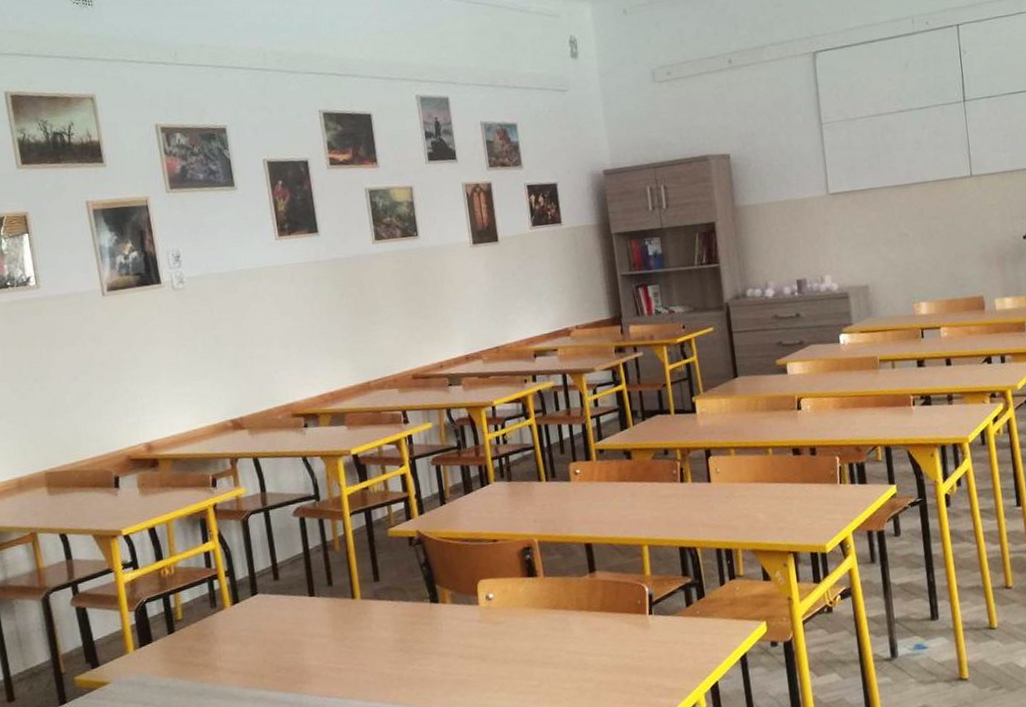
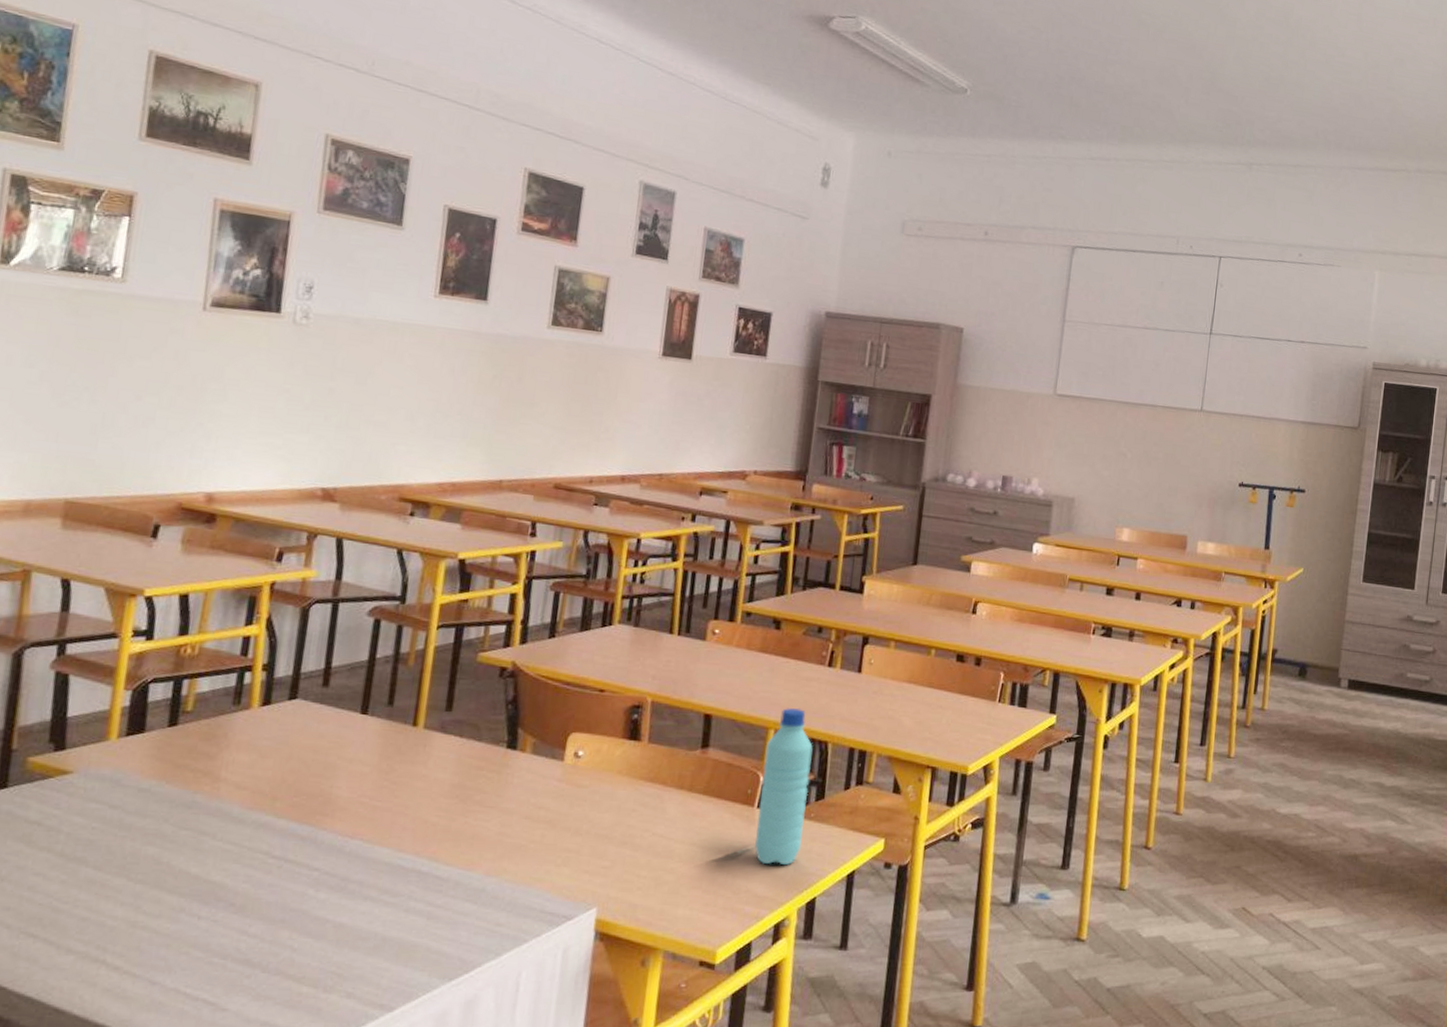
water bottle: none [644,523,695,662] -> present [755,707,813,866]

